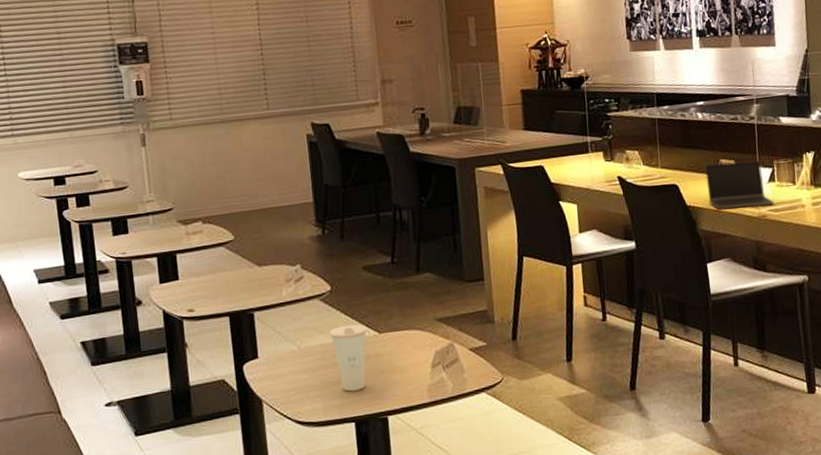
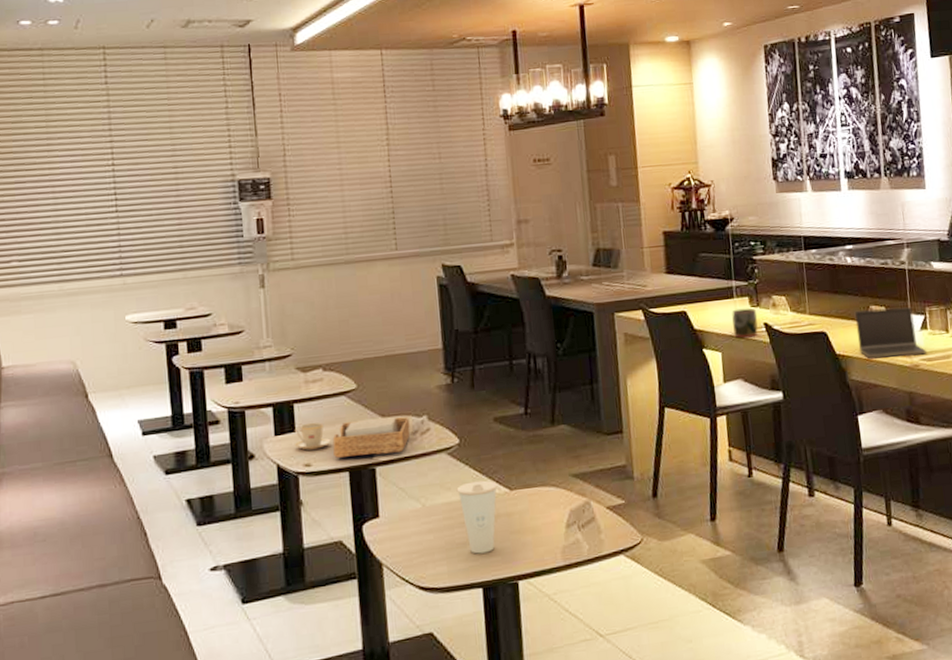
teacup: none [177,270,212,297] -> present [294,422,331,450]
napkin holder: none [213,266,285,304] -> present [332,417,410,458]
mug: none [587,162,612,191] -> present [732,308,758,338]

